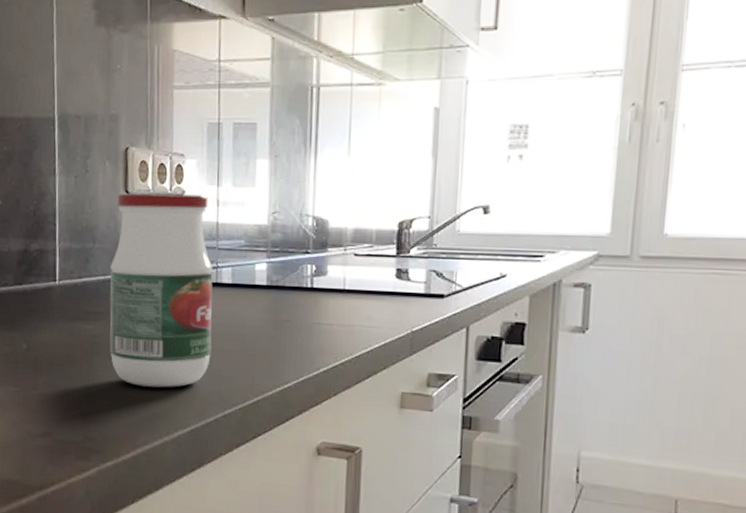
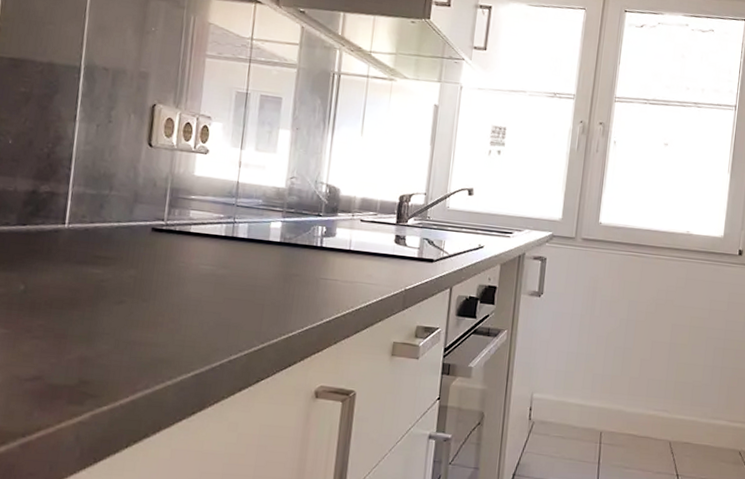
jar: present [109,193,213,388] -> none [116,146,231,333]

